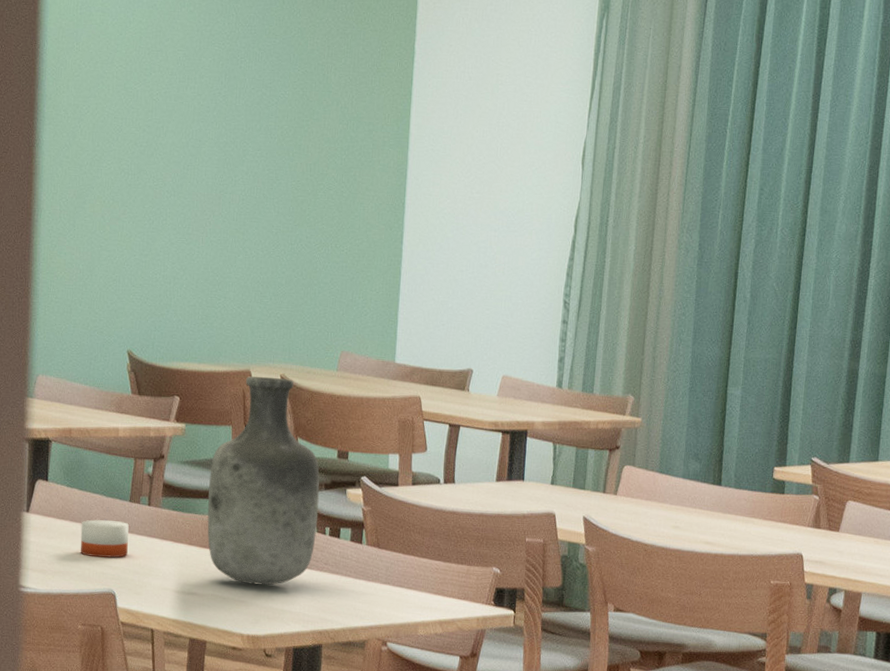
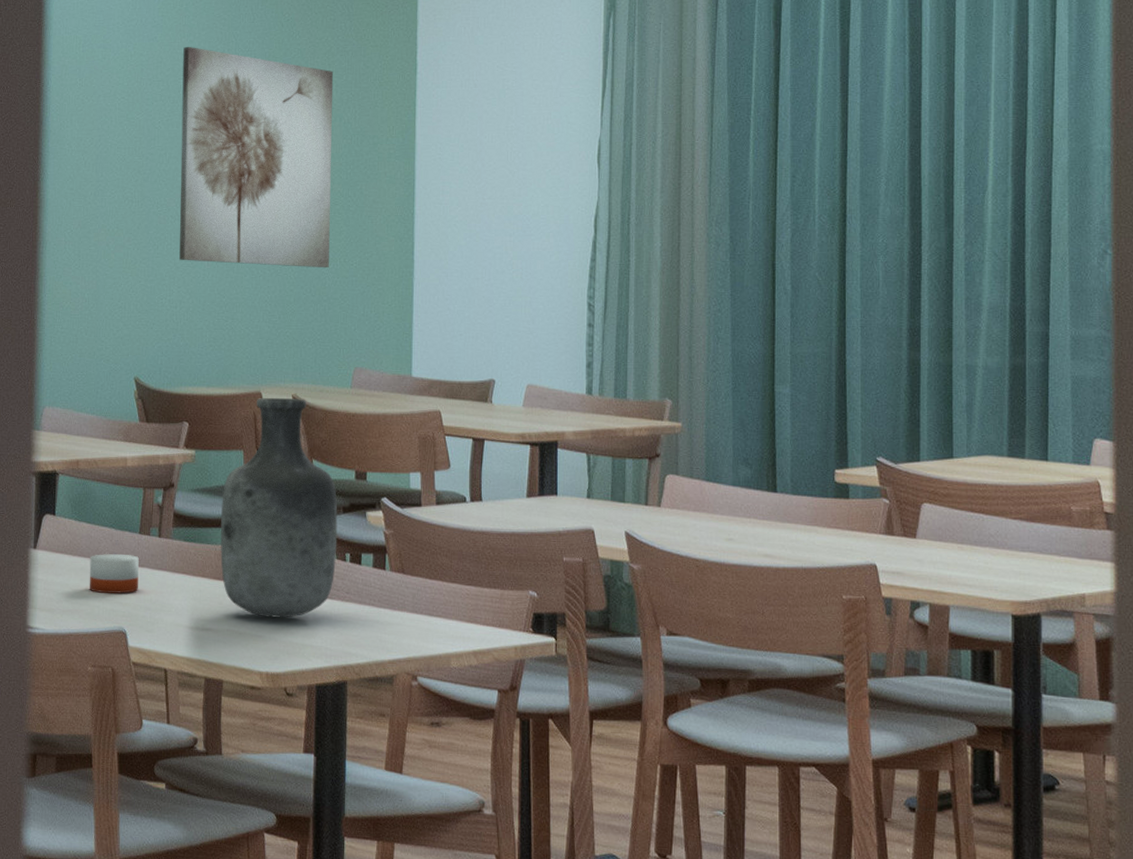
wall art: none [174,16,333,253] -> present [179,46,334,268]

